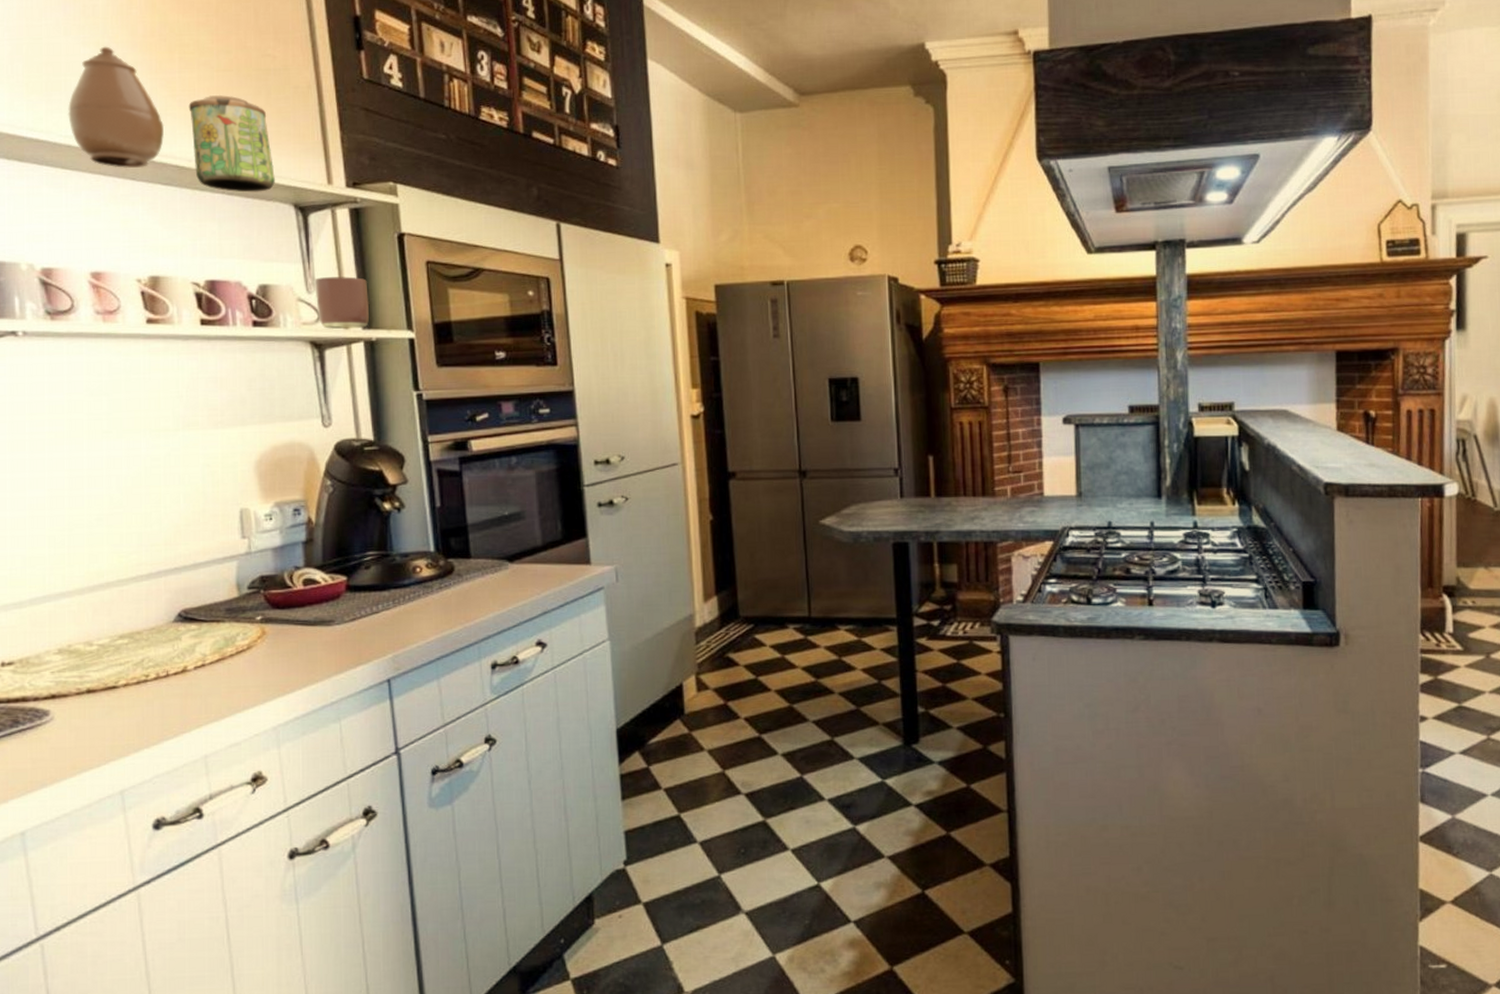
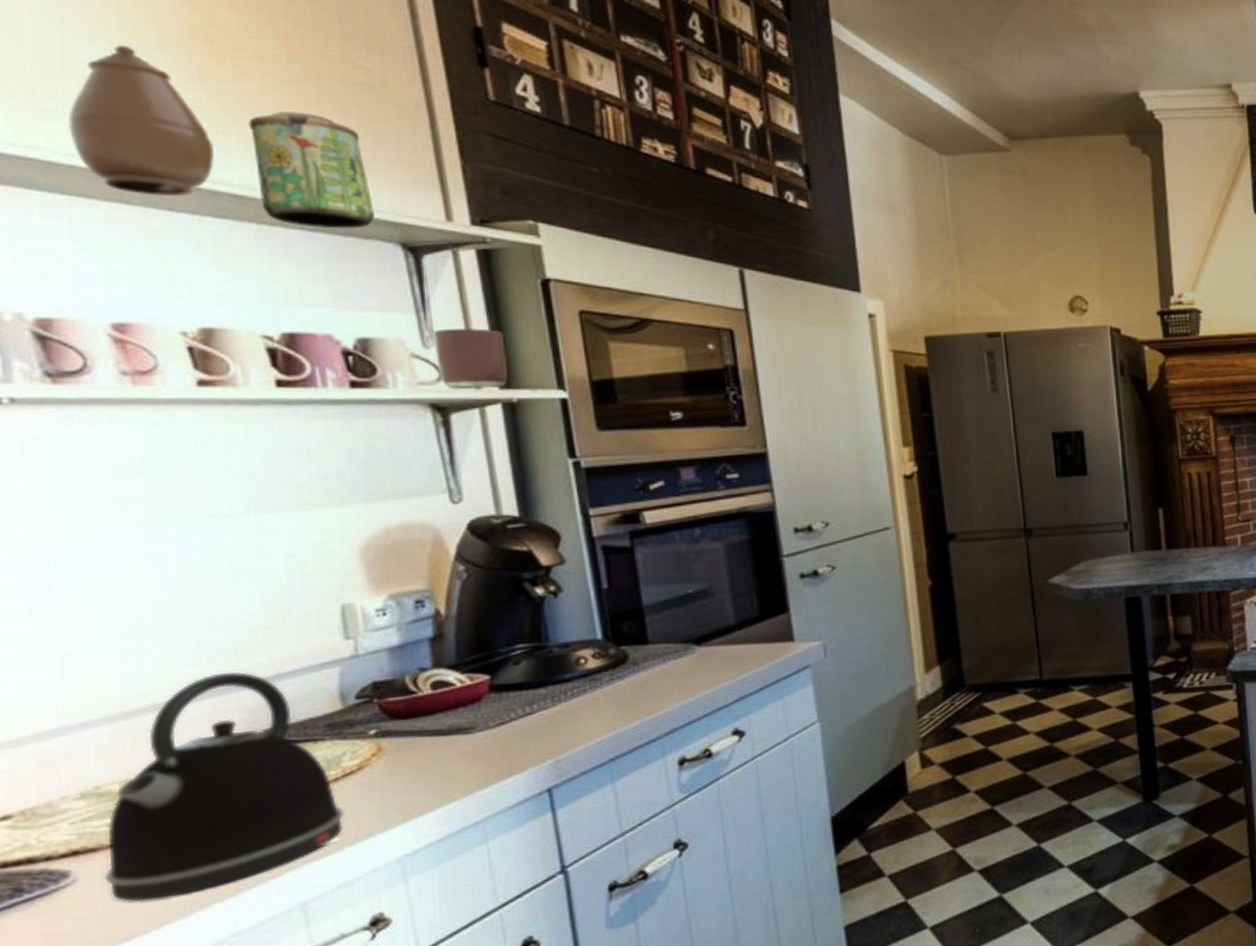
kettle: none [71,559,237,741] -> present [104,671,345,901]

